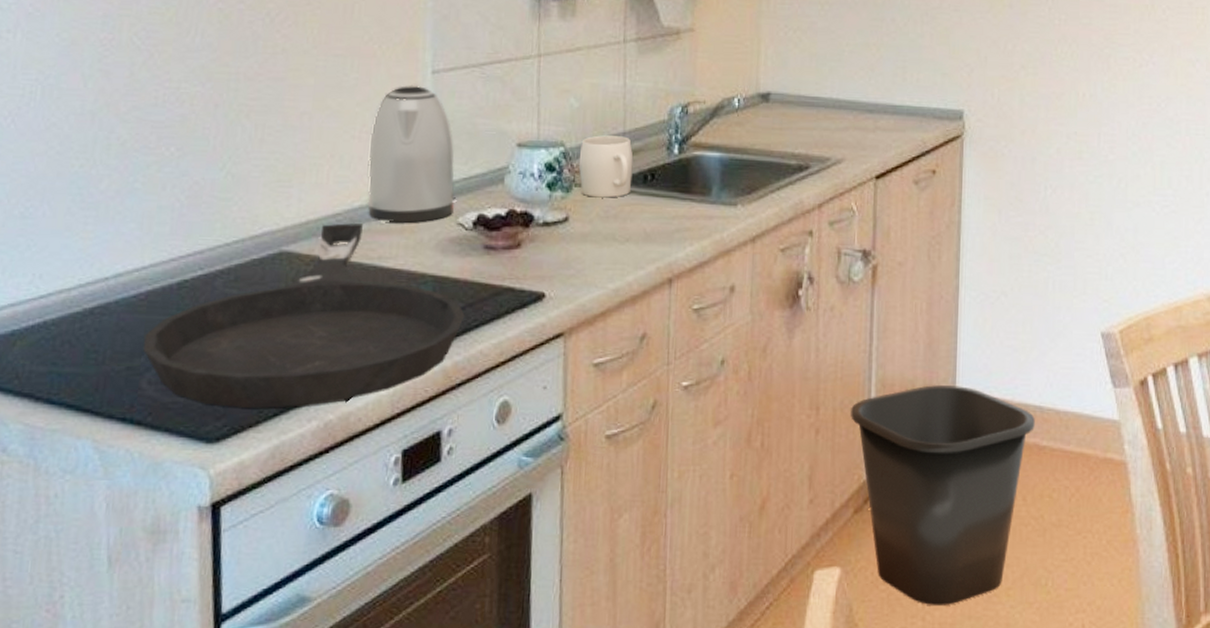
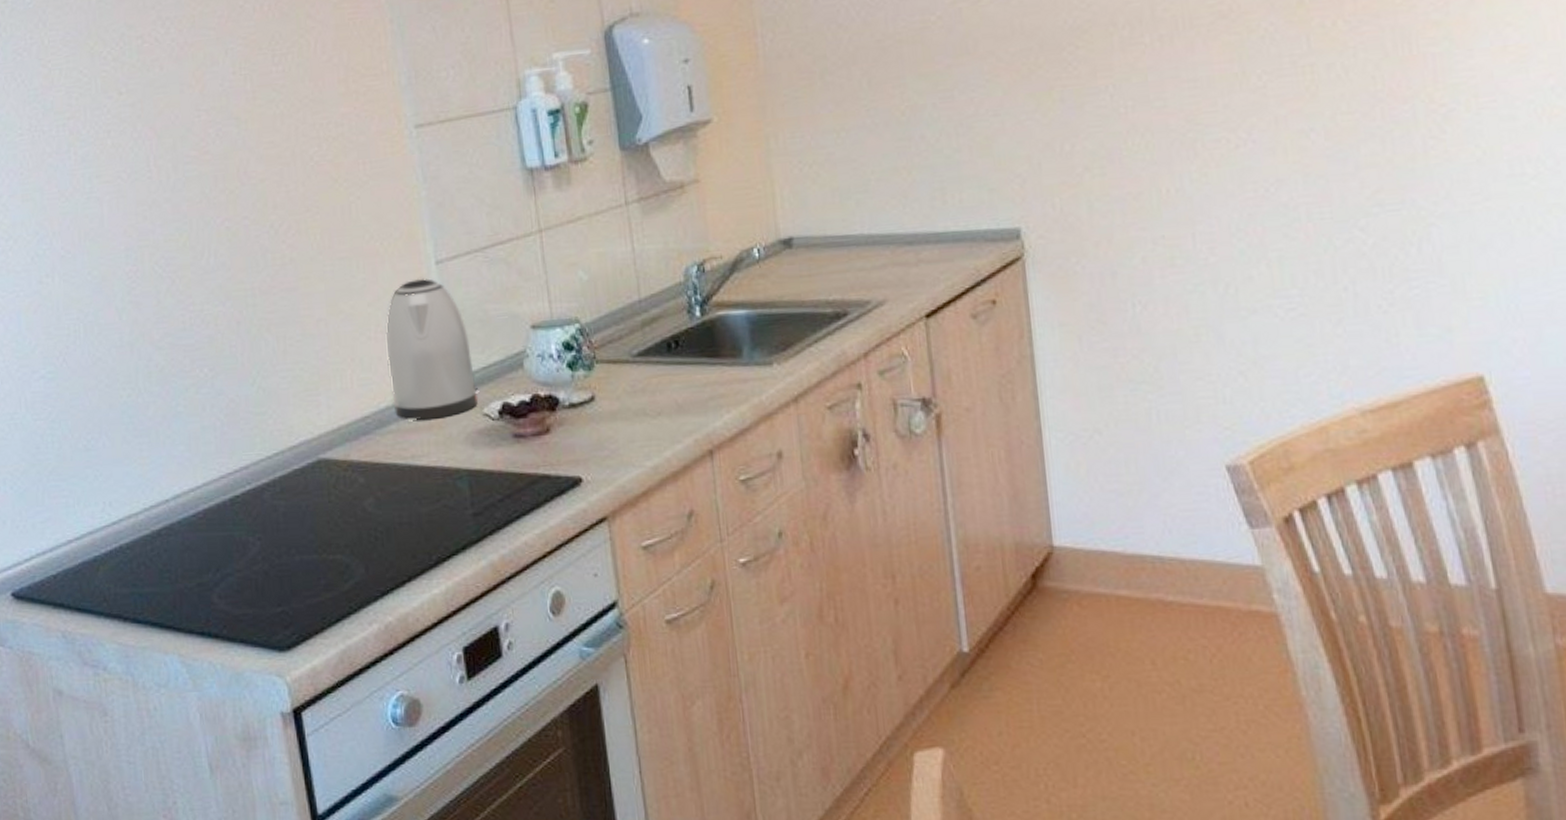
frying pan: present [143,223,465,409] -> none [208,424,505,616]
mug: present [578,135,634,198] -> none [596,304,656,373]
waste bin: present [851,385,1035,605] -> none [932,540,1156,786]

